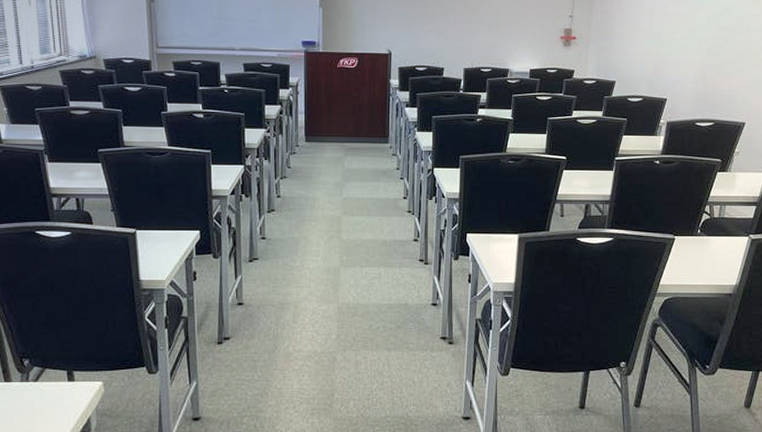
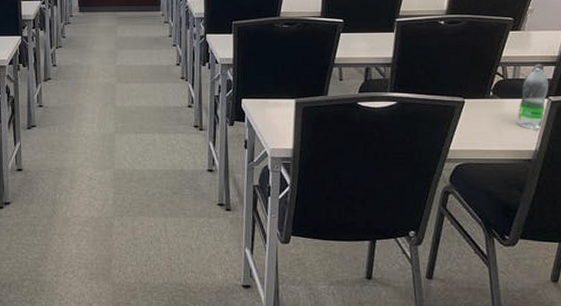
bottle: none [722,204,750,265] -> present [518,64,549,129]

